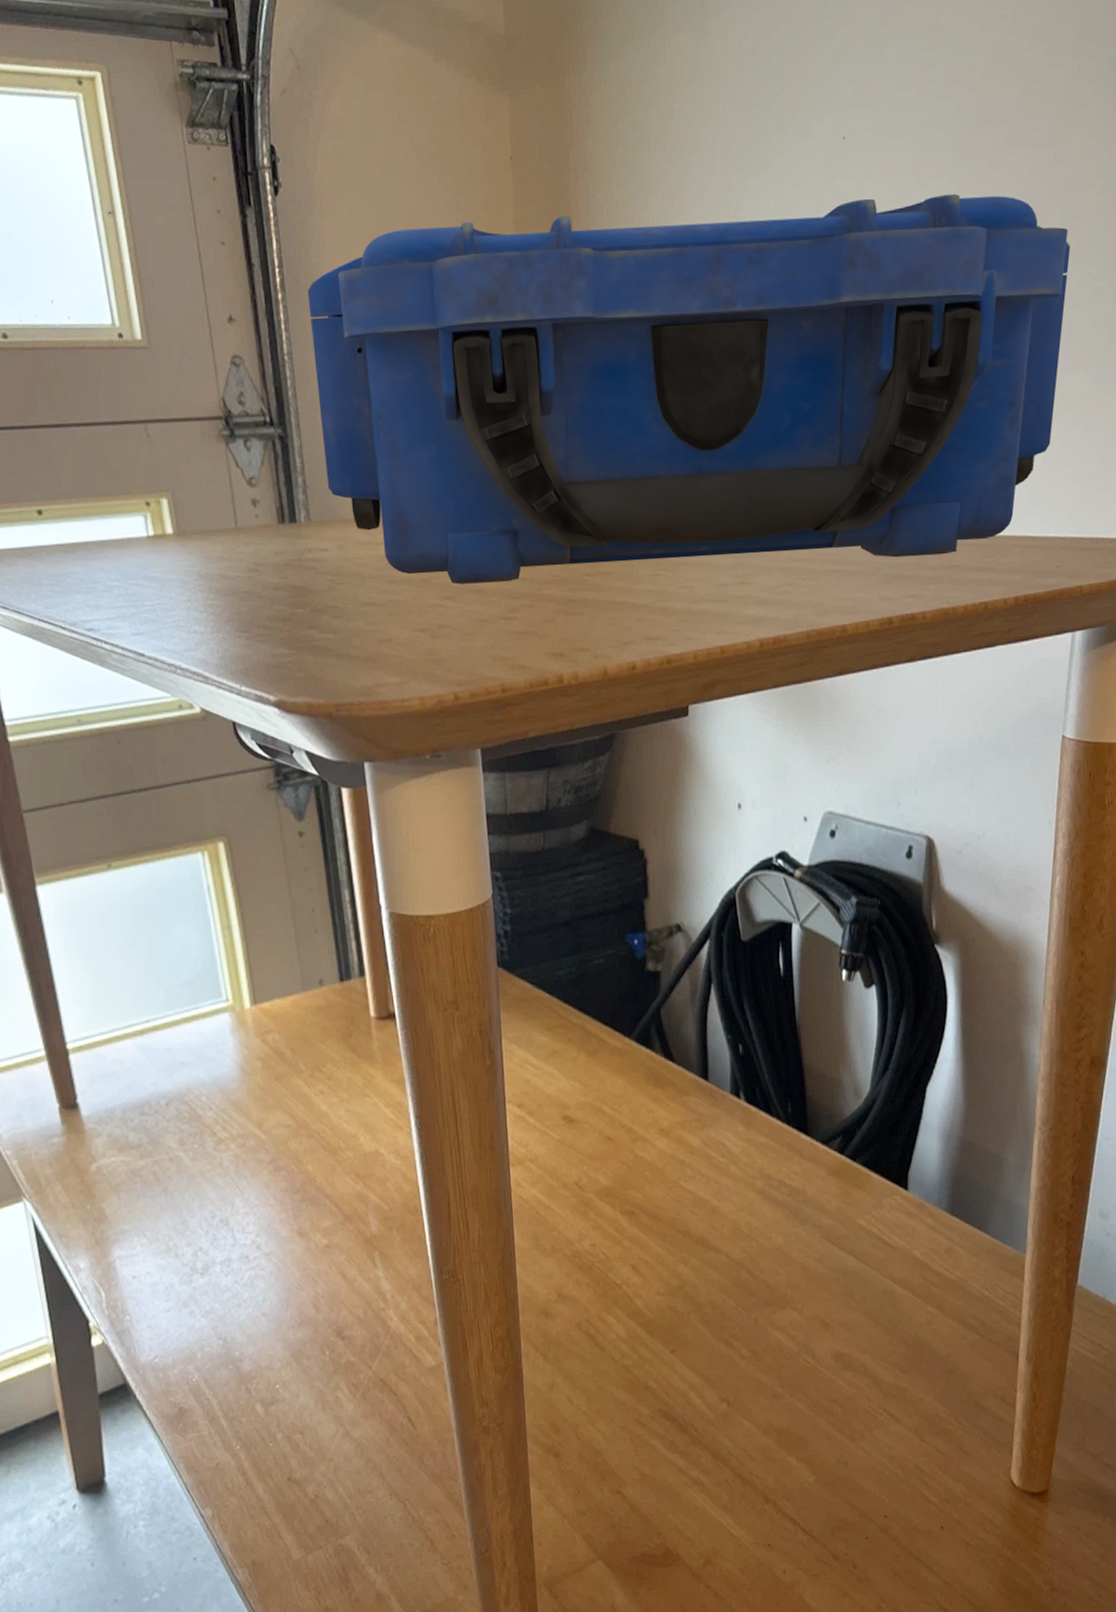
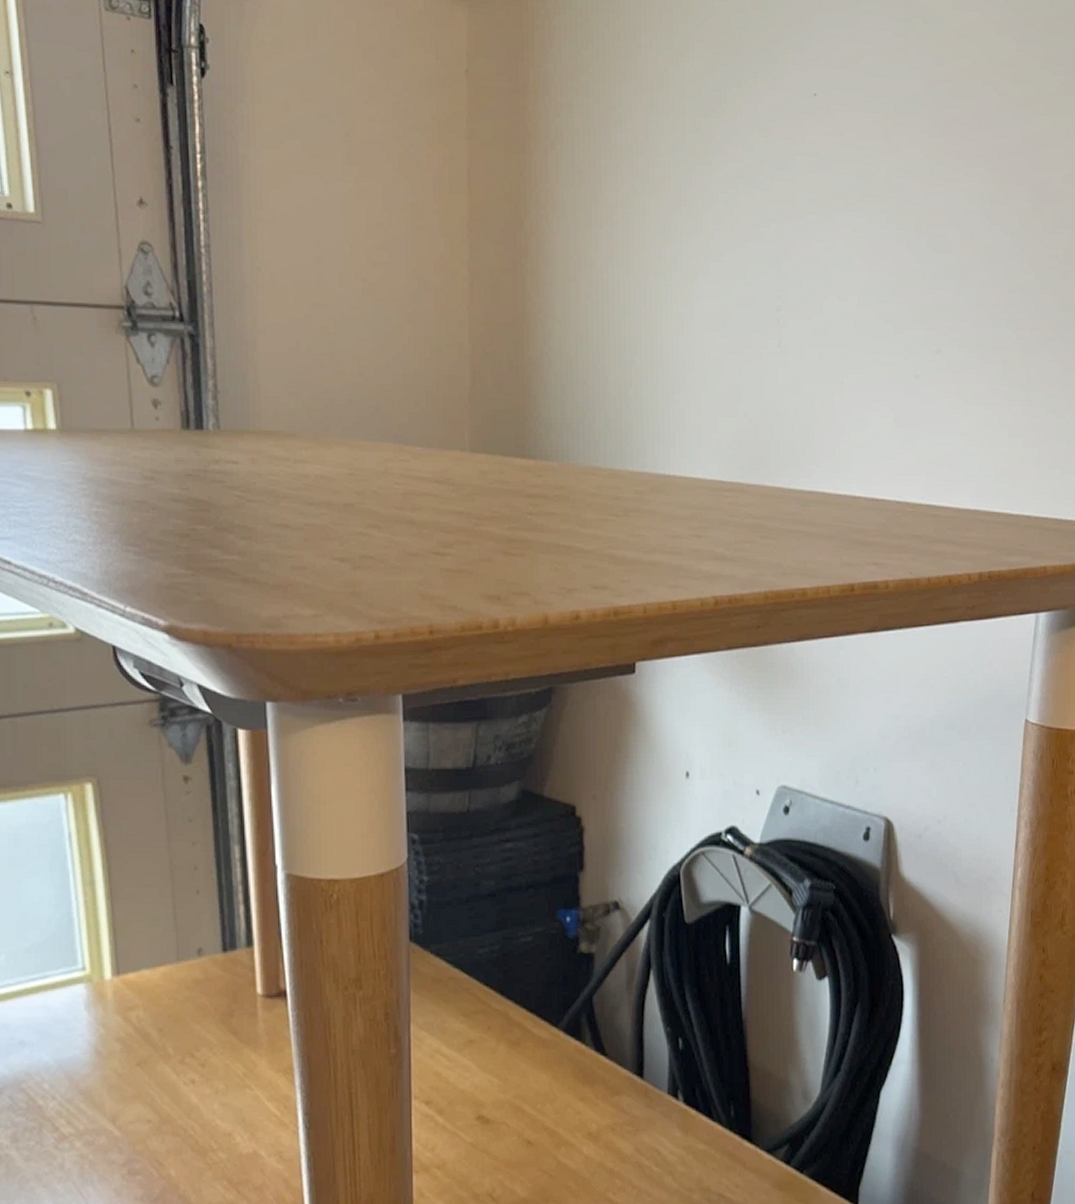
toolbox: present [307,193,1071,585] -> none [232,129,1037,524]

